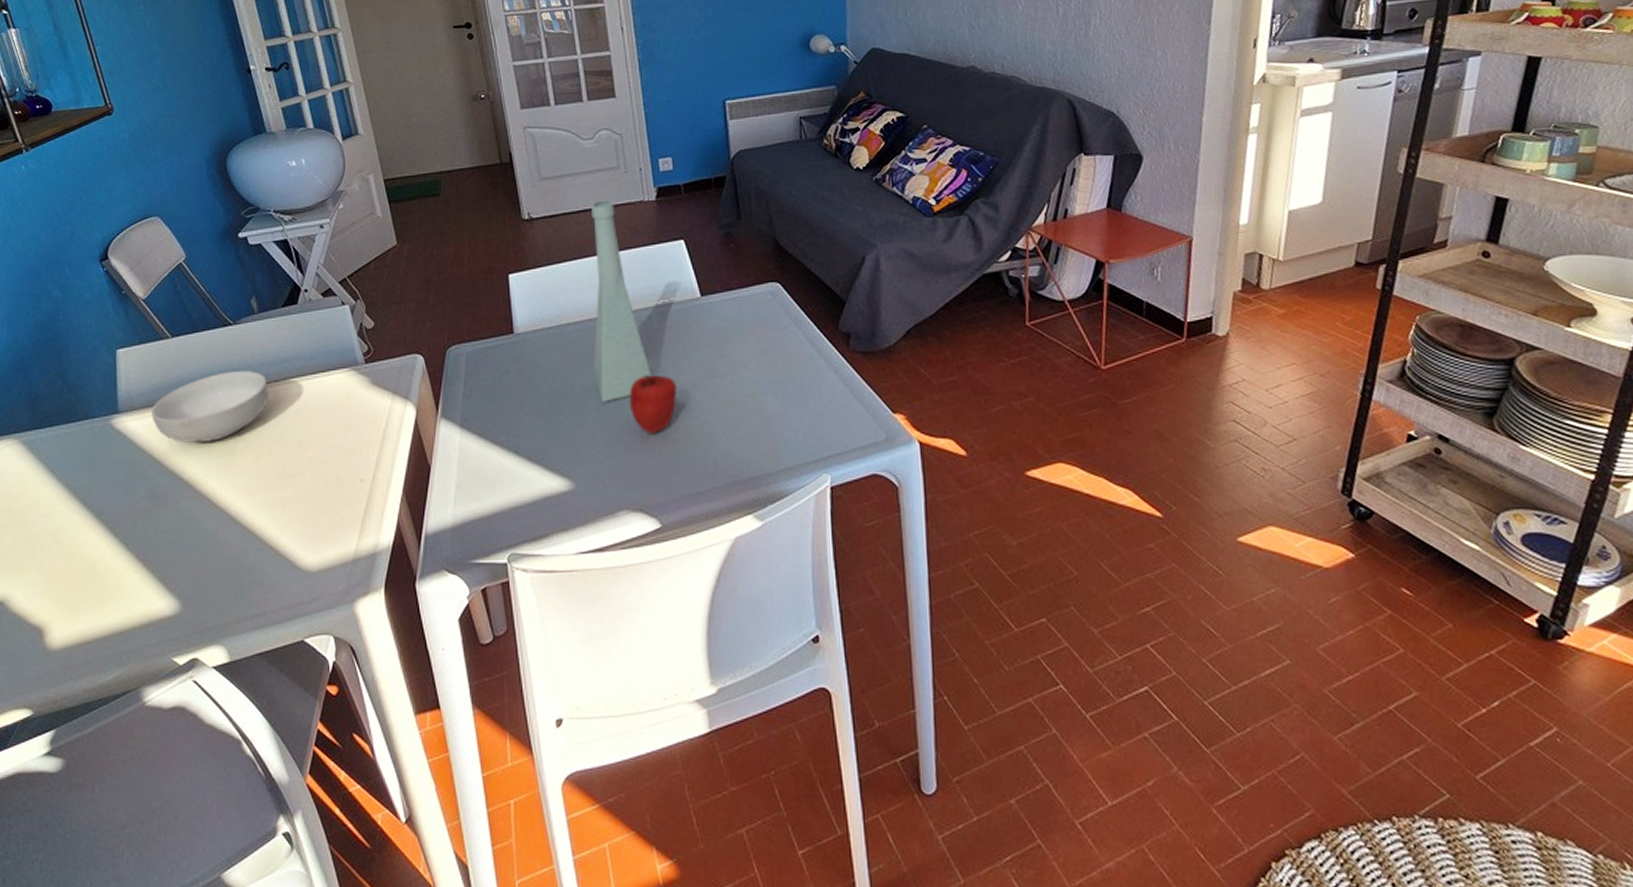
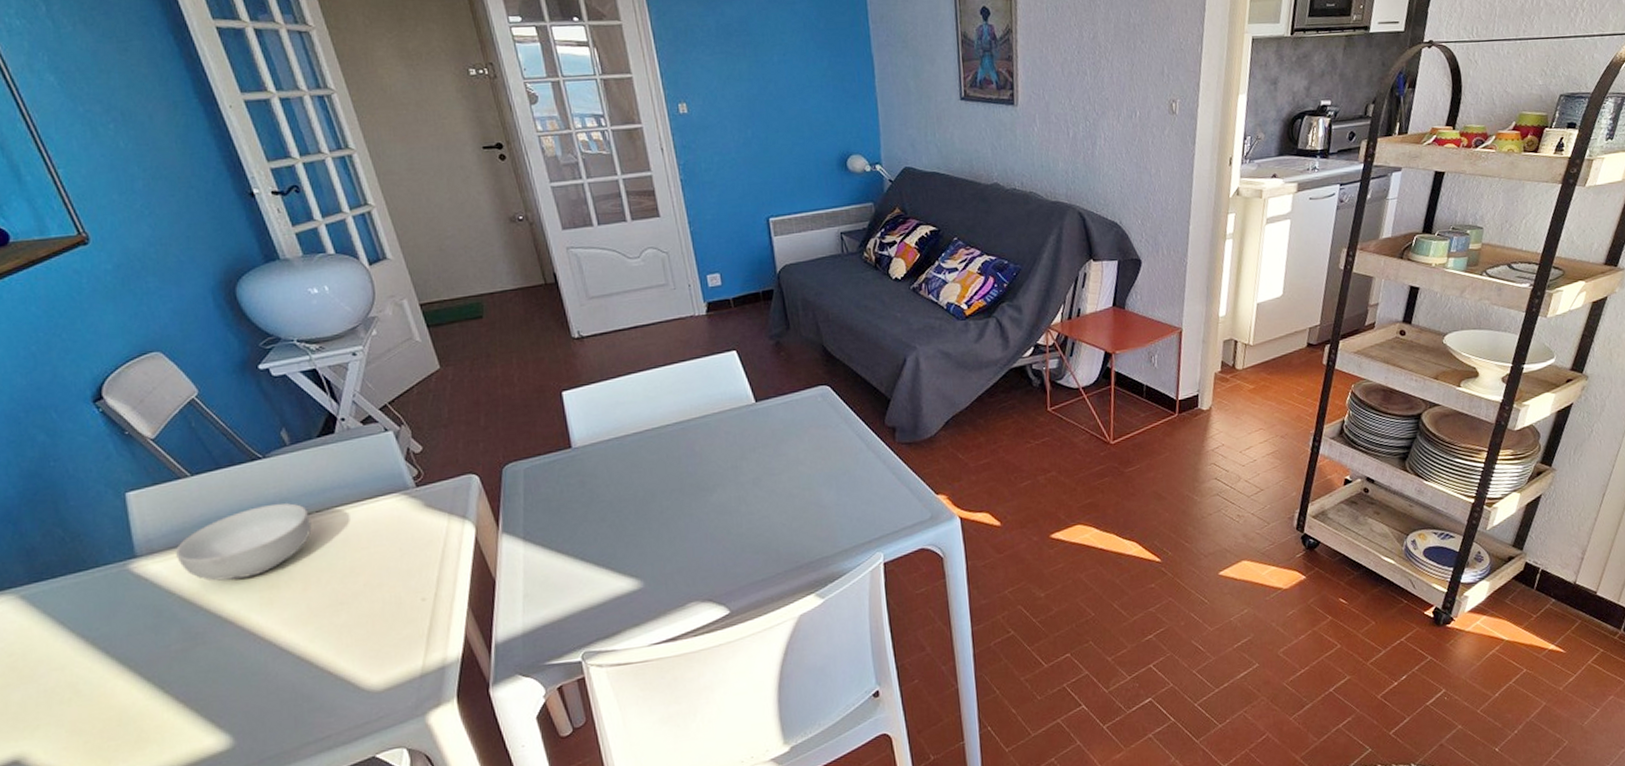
vase: present [591,200,653,403] -> none [642,316,713,506]
apple: present [629,375,677,435] -> none [691,476,738,532]

